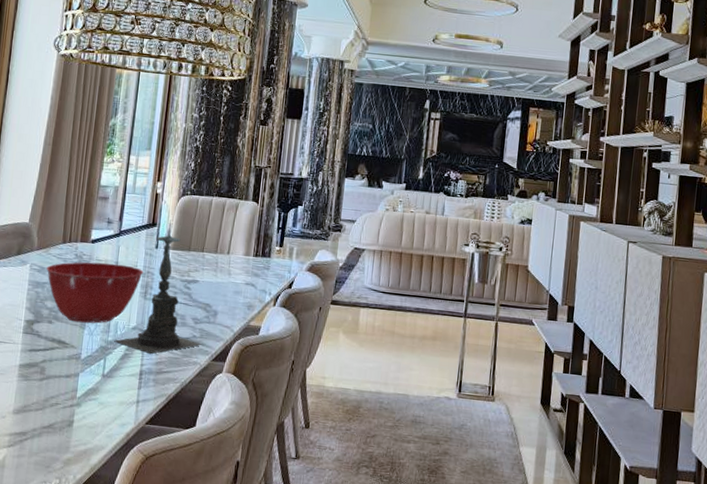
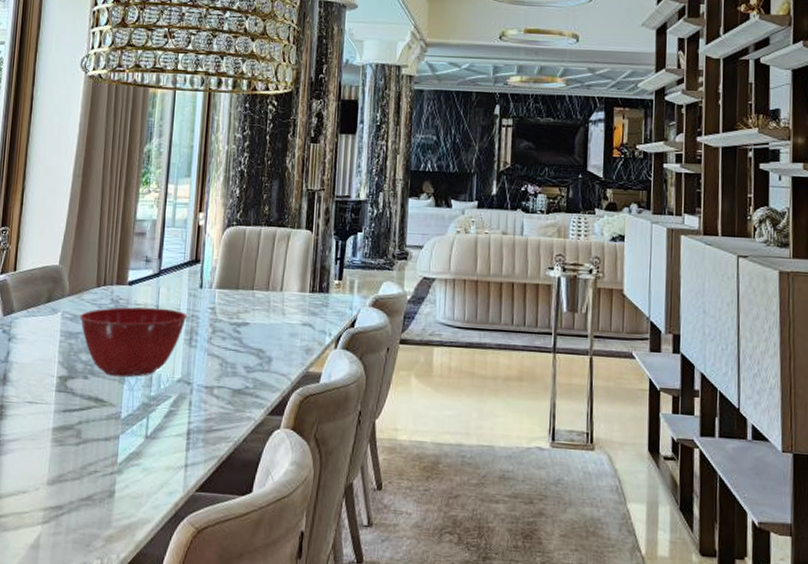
candle holder: present [114,220,202,354] -> none [157,255,256,410]

